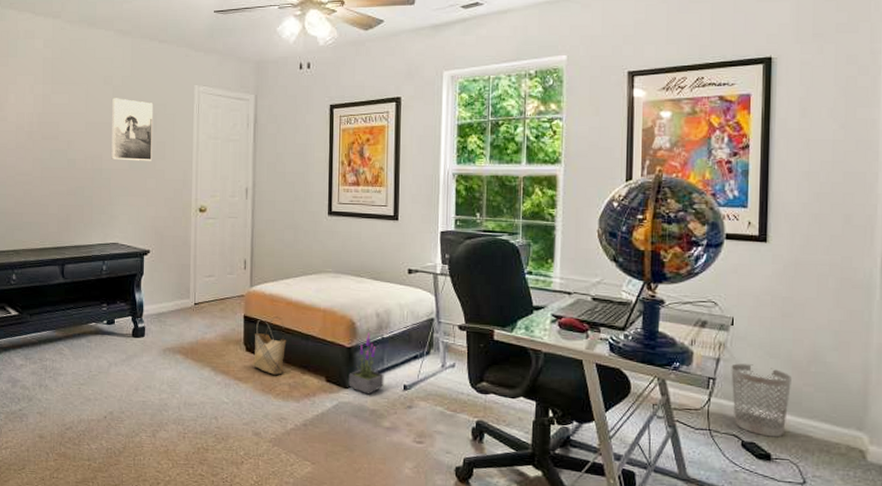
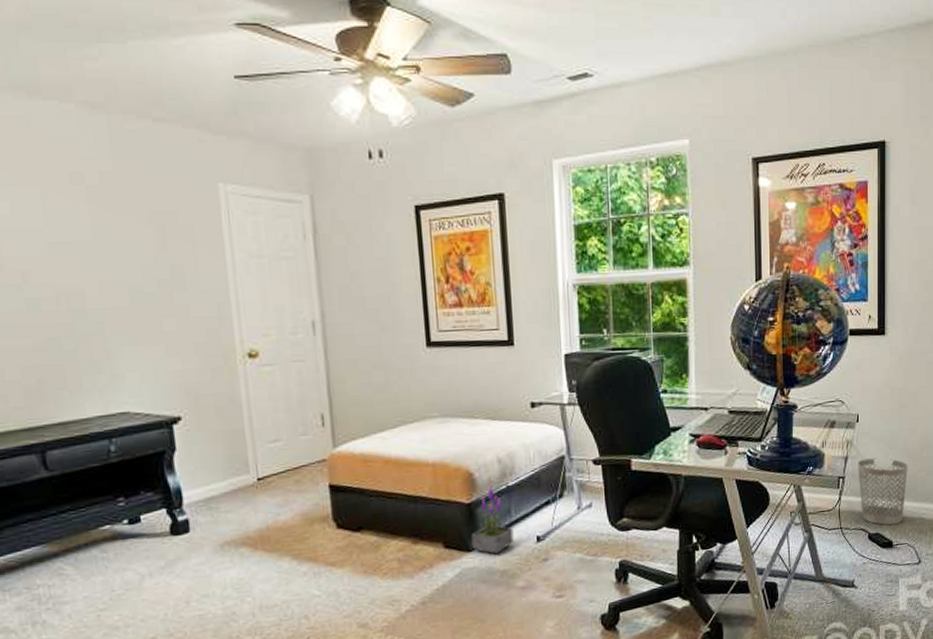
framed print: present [111,98,154,161] -> none [88,204,166,295]
woven basket: present [252,316,287,375] -> none [345,479,390,551]

